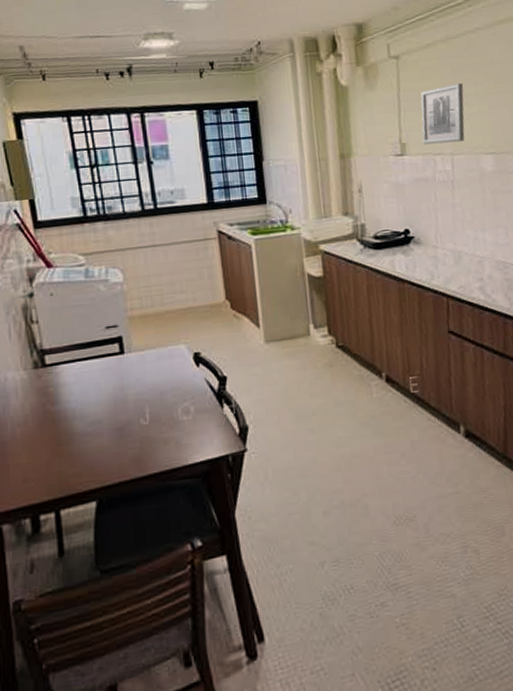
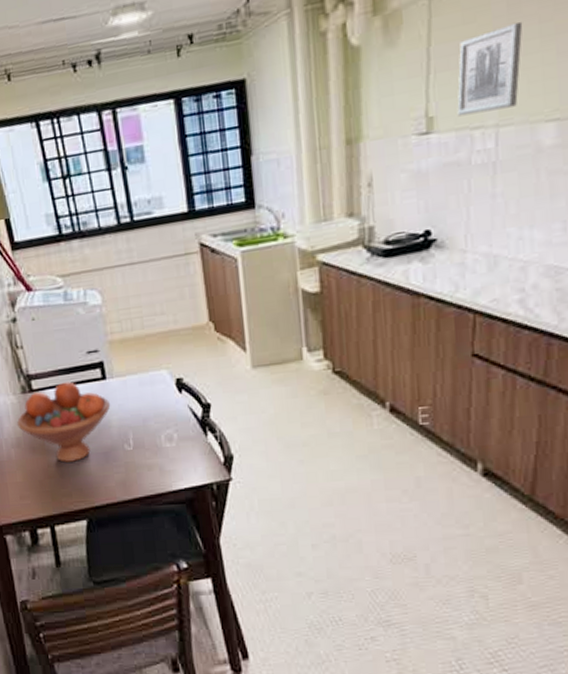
fruit bowl: none [25,356,128,440] -> present [16,381,111,463]

